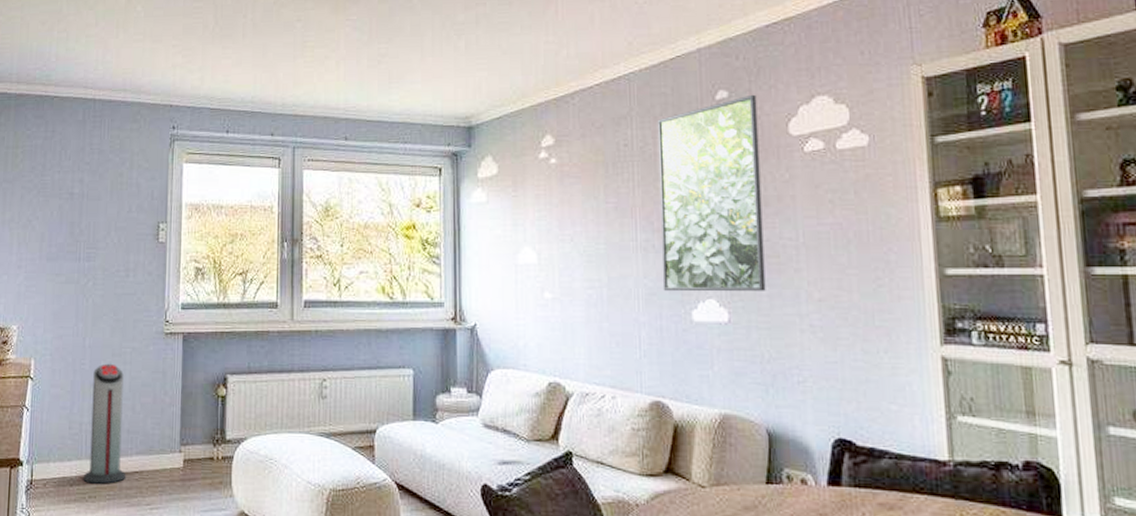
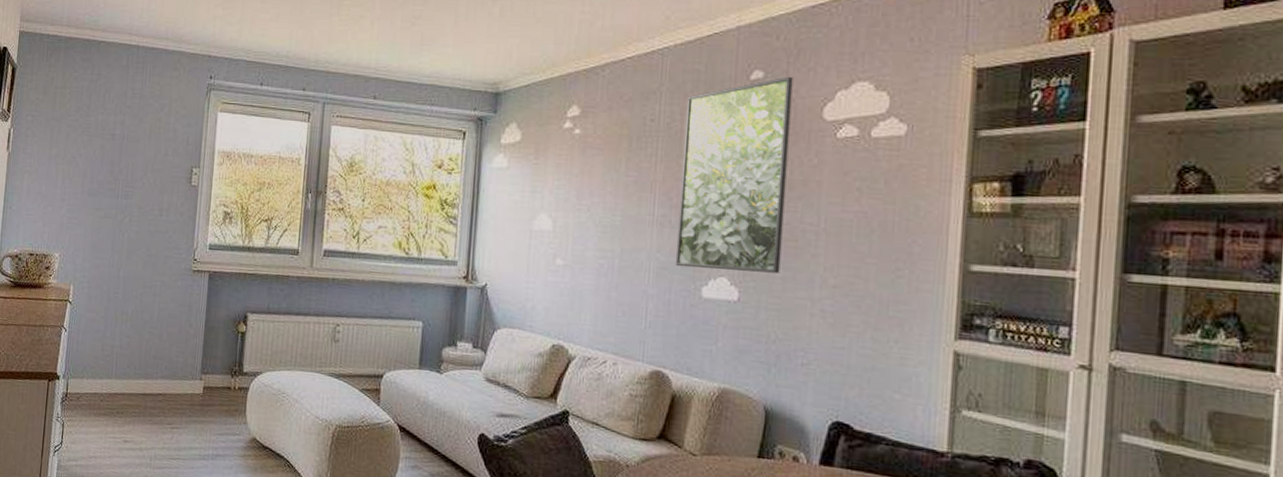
air purifier: present [83,363,127,484] -> none [112,294,153,402]

